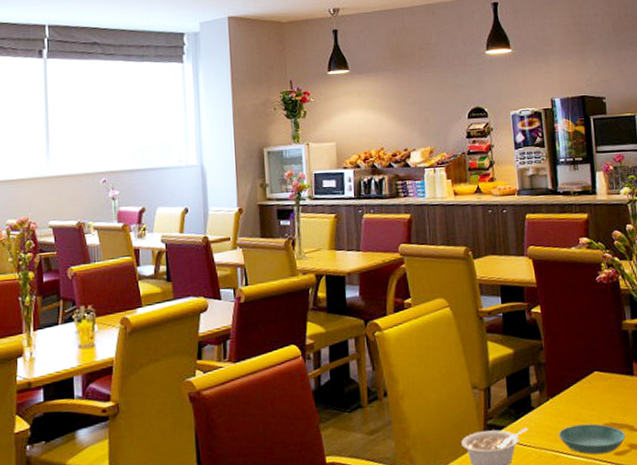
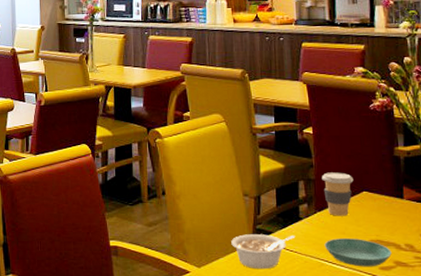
coffee cup: none [552,352,584,402] -> present [321,172,354,216]

